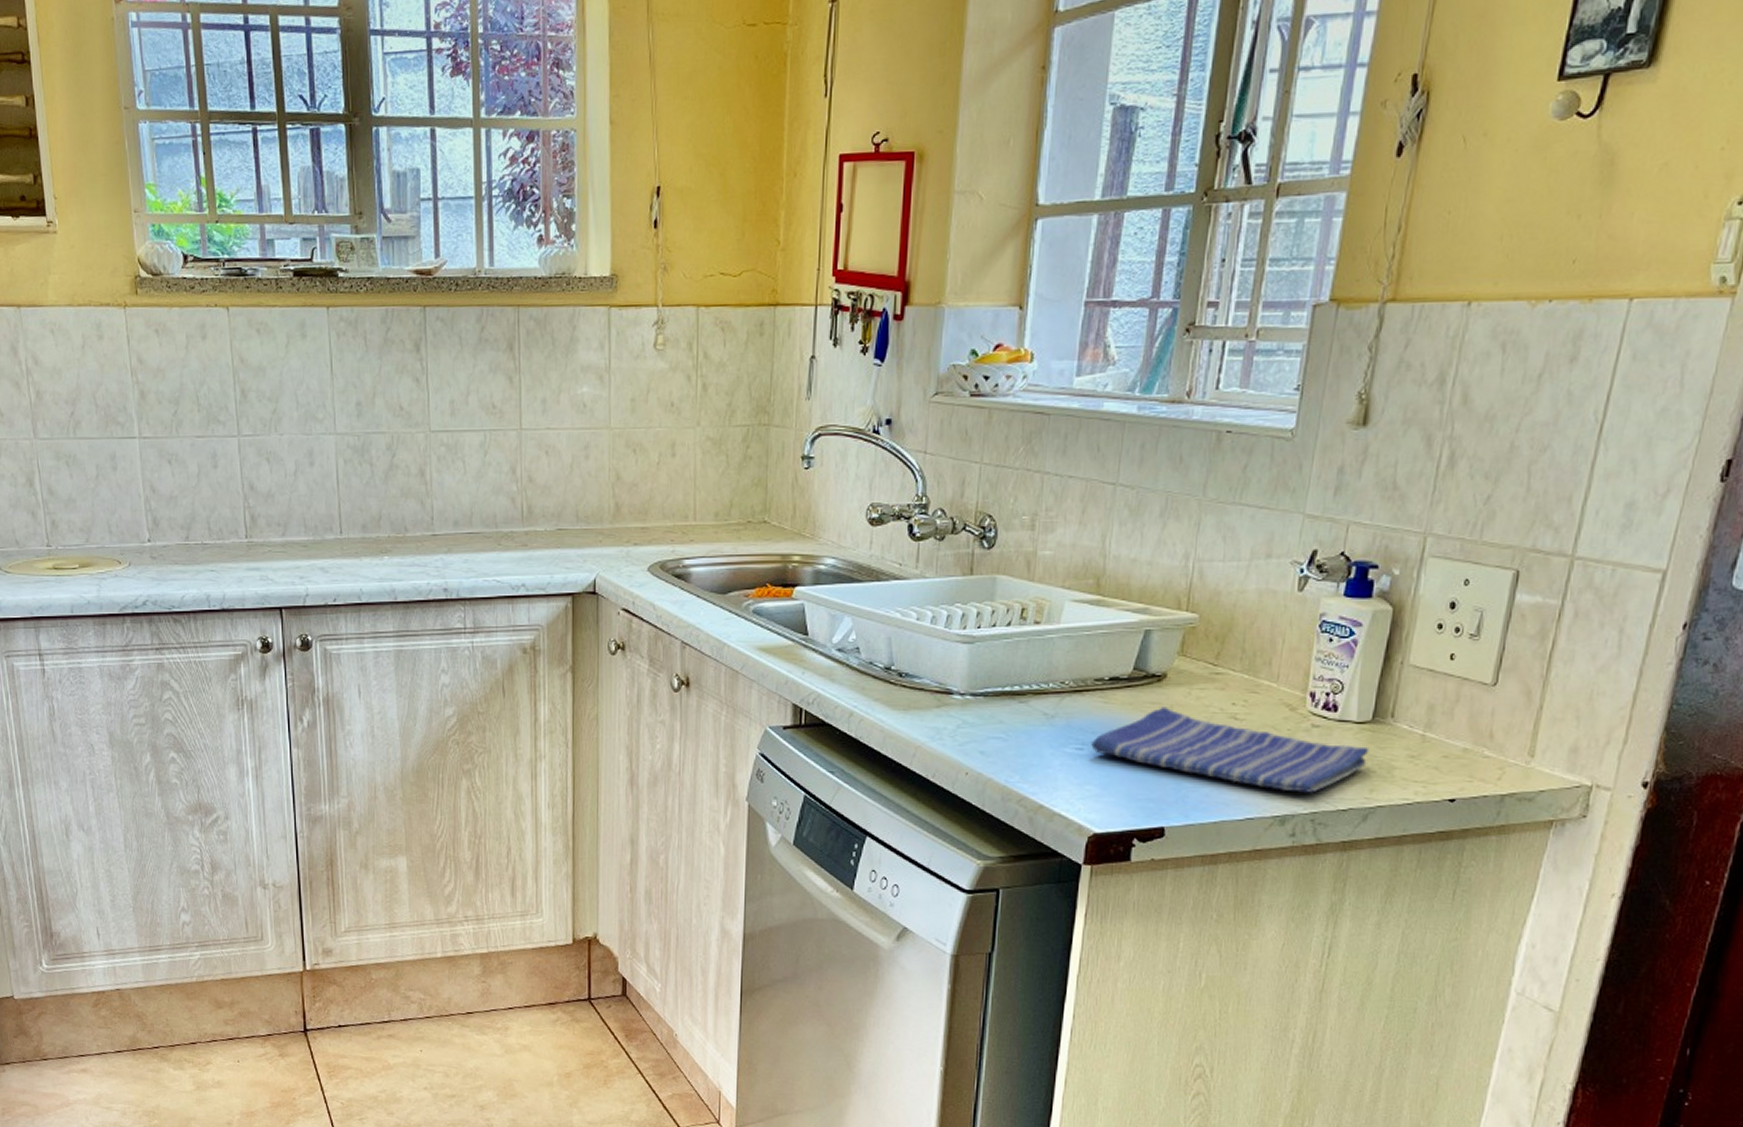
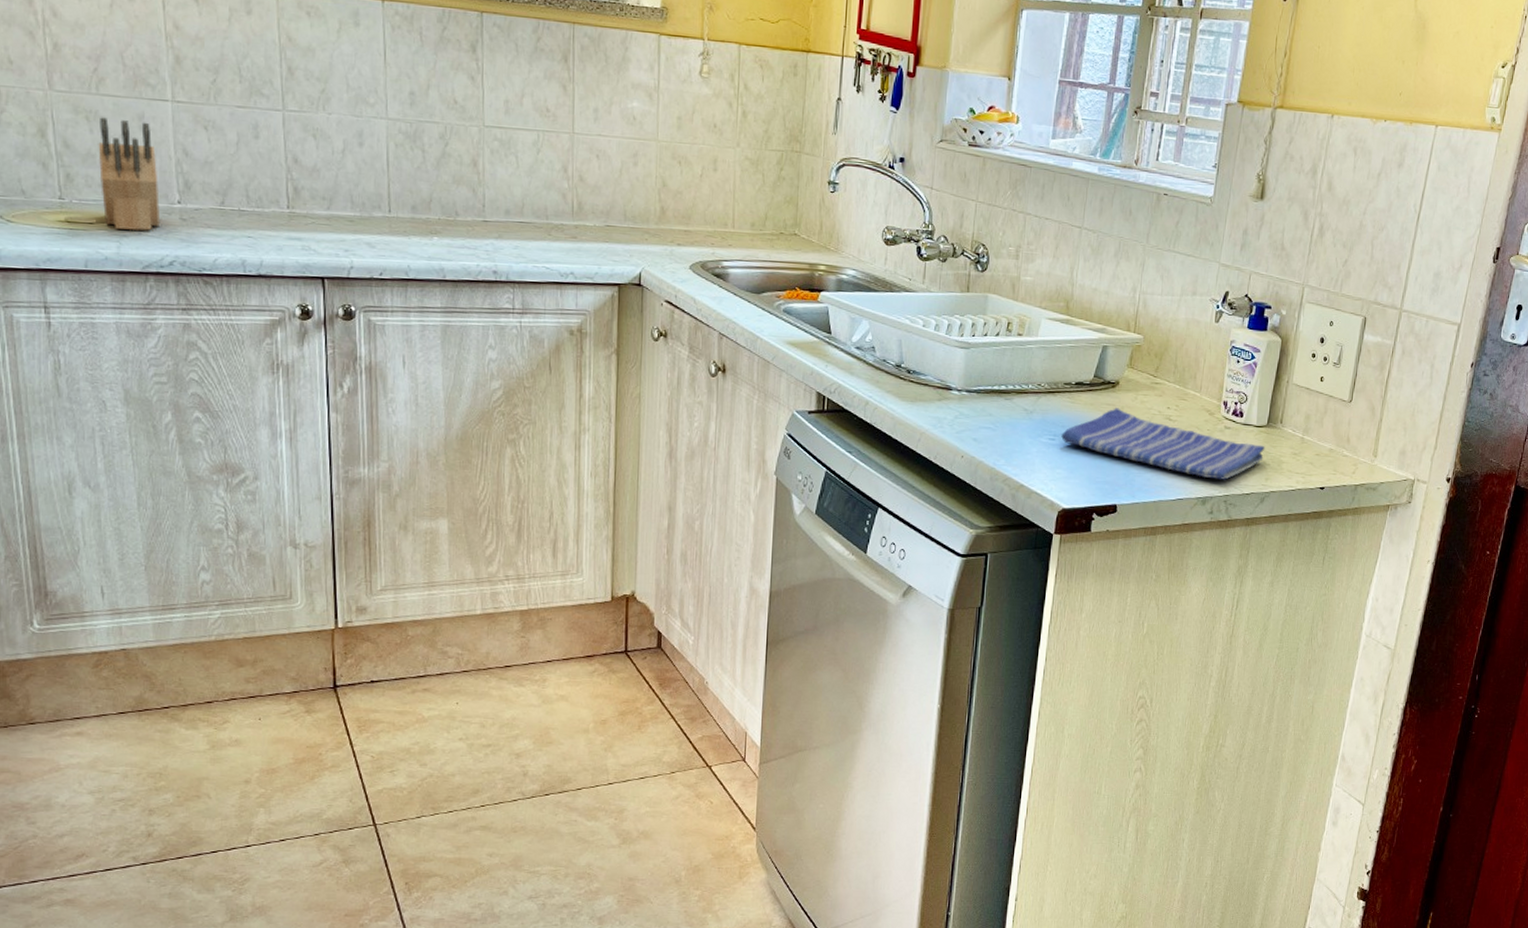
knife block: none [77,461,134,573] -> present [98,117,161,232]

